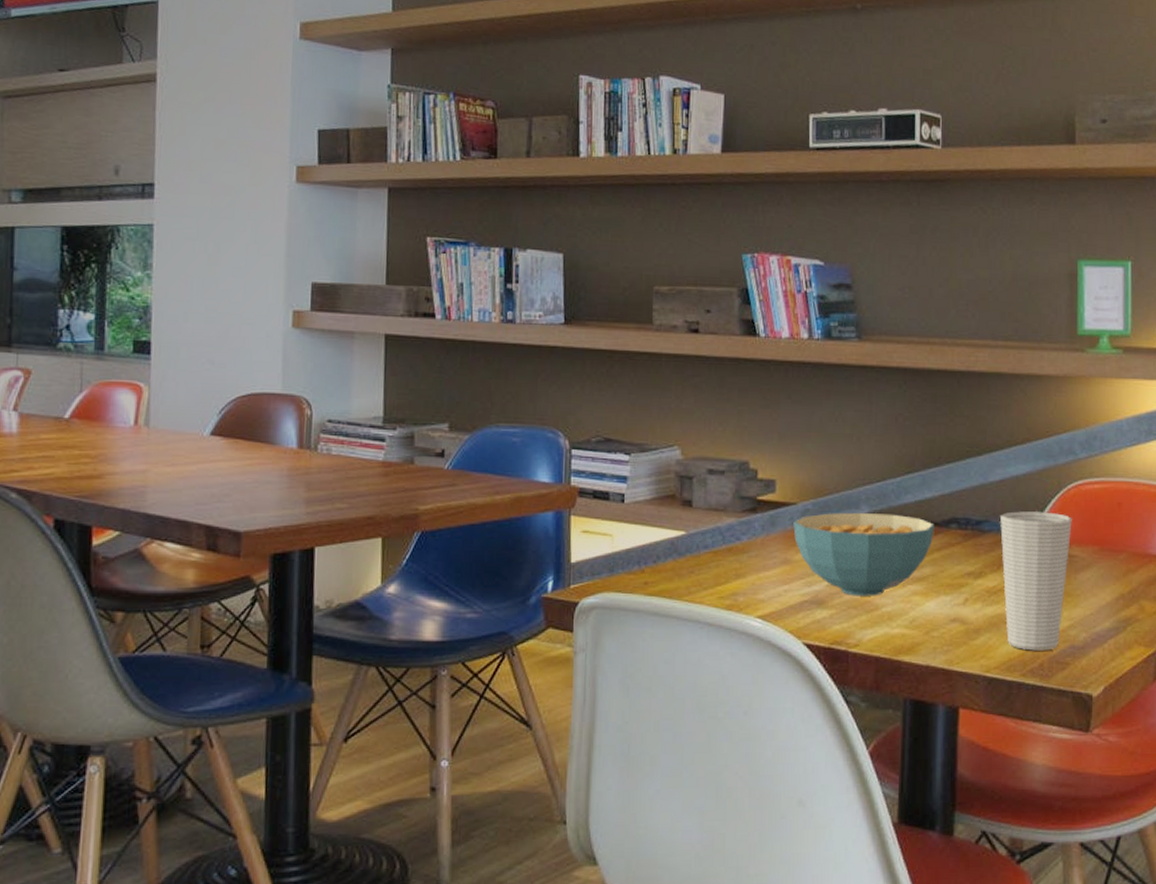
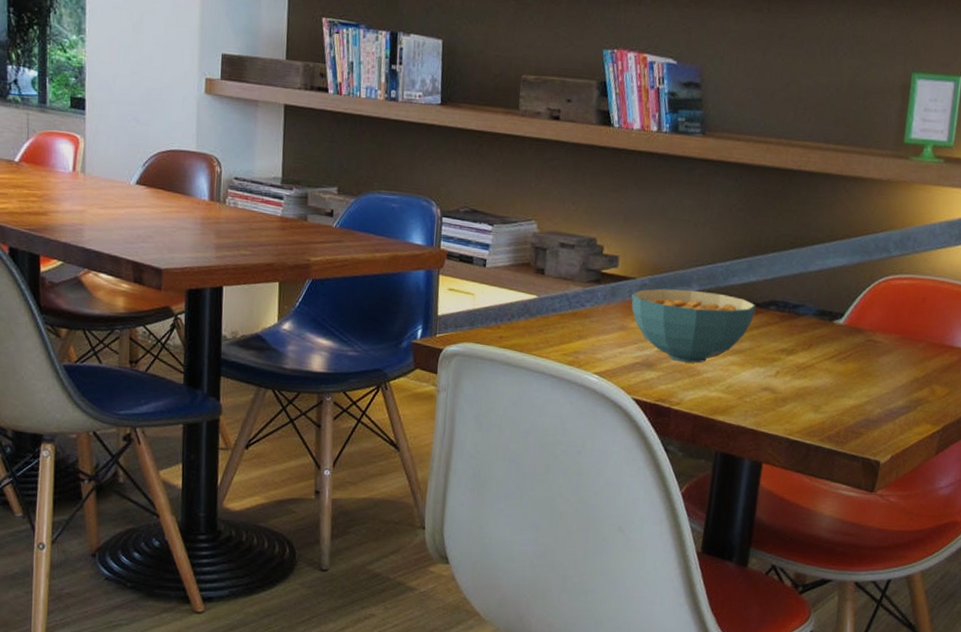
cup: present [1000,510,1072,651] -> none [810,298,880,421]

